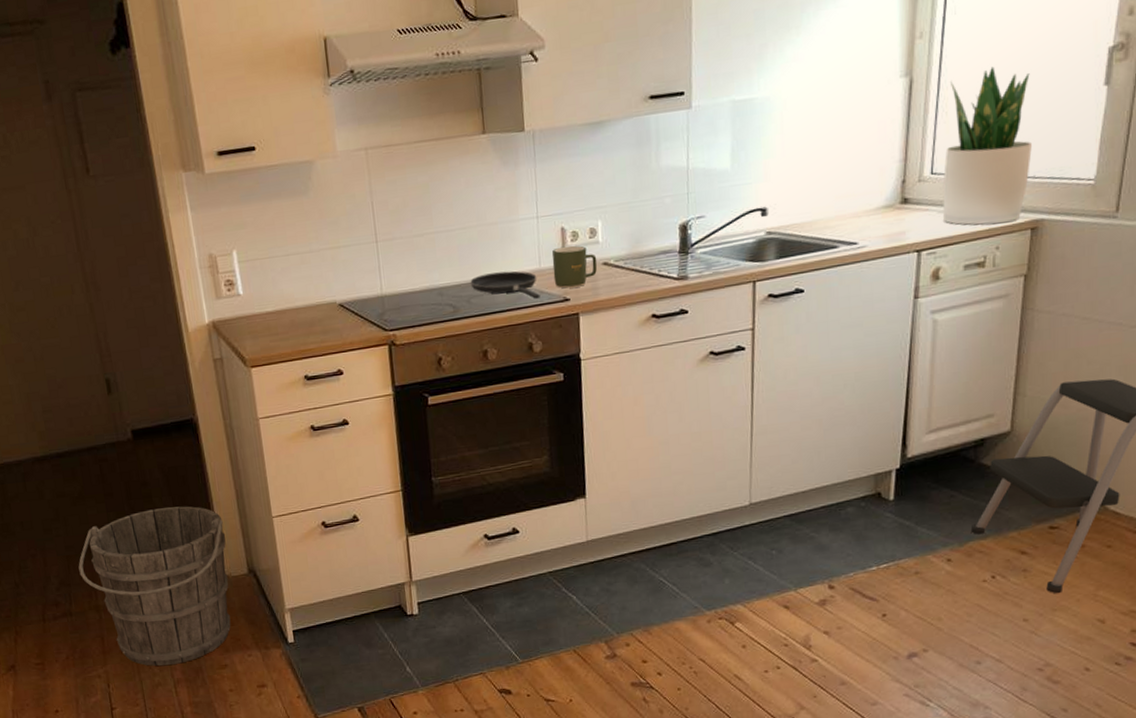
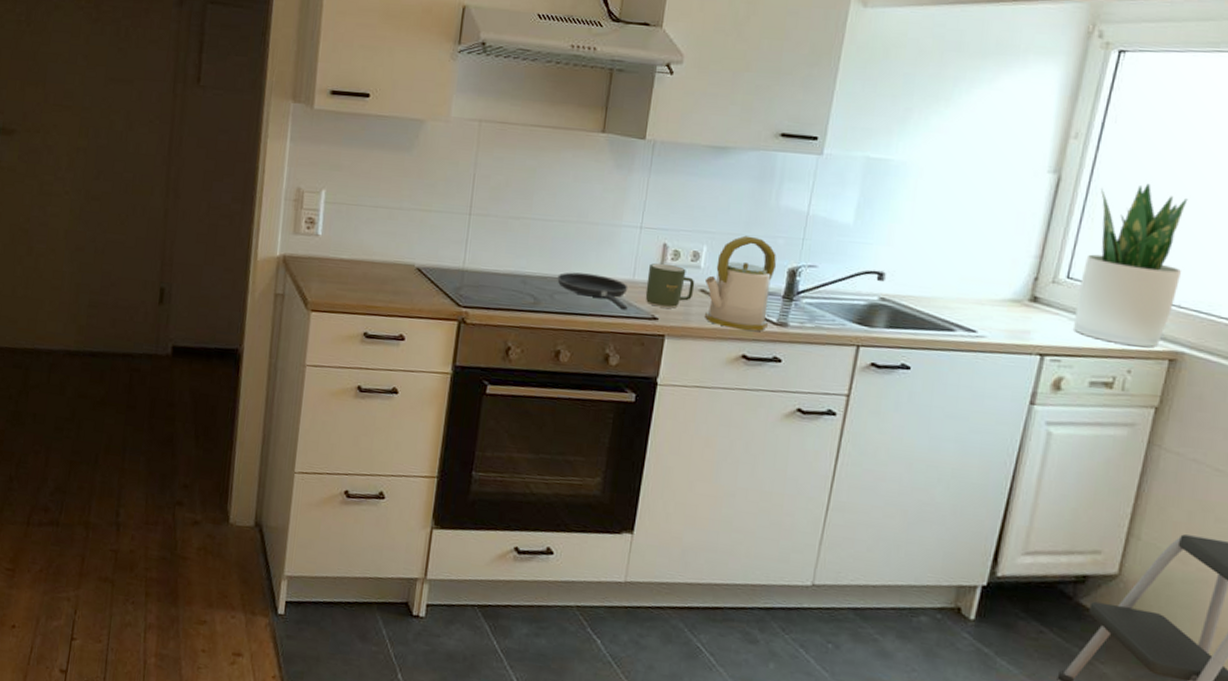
bucket: present [78,506,231,666] -> none [78,433,242,608]
kettle: none [605,201,670,293] -> present [704,235,777,331]

